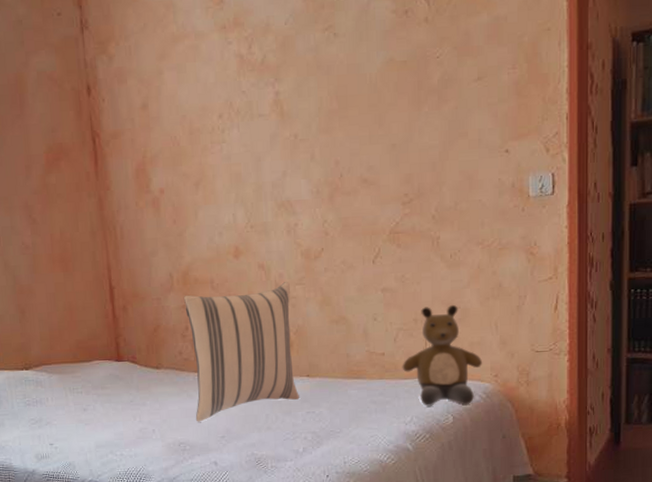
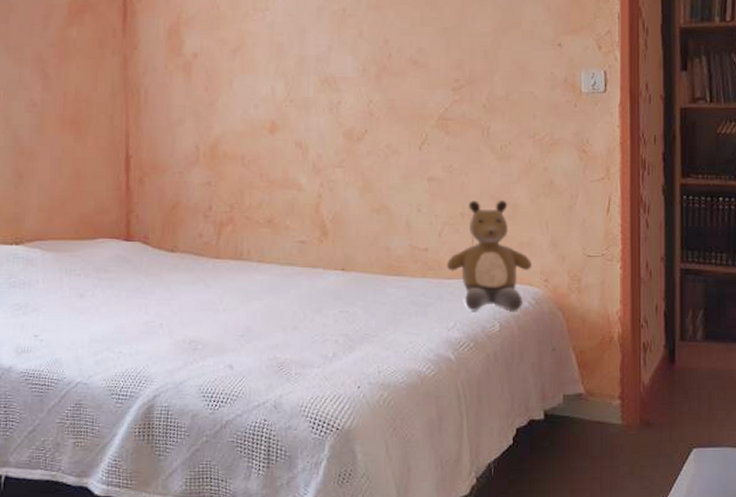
pillow: present [183,282,299,422] -> none [209,163,332,317]

